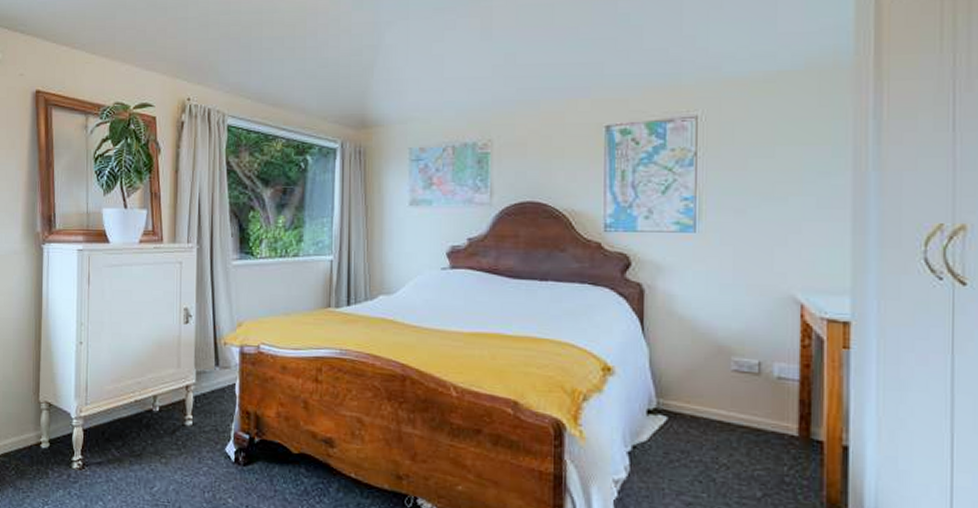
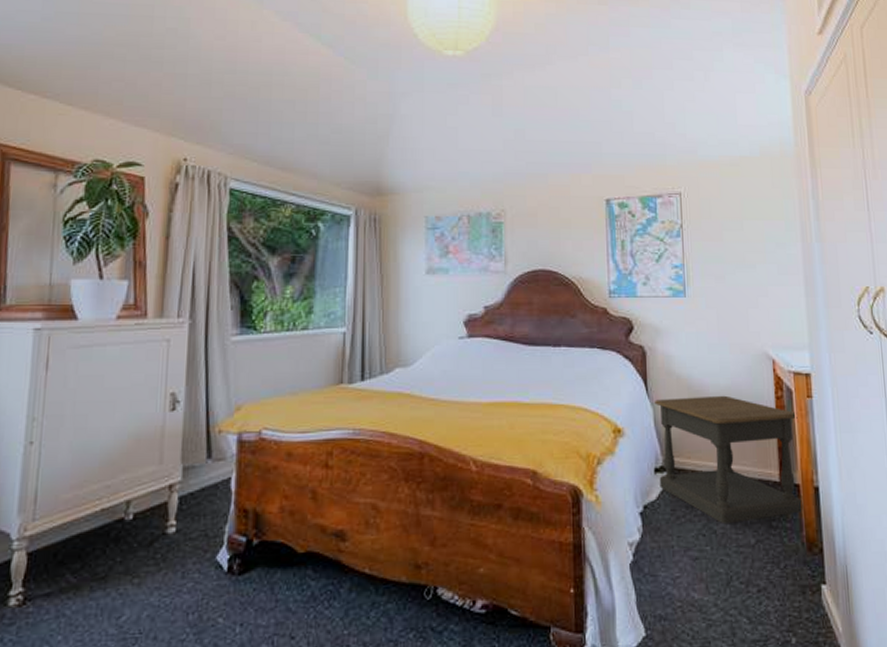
side table: none [651,339,828,474] -> present [655,395,804,525]

